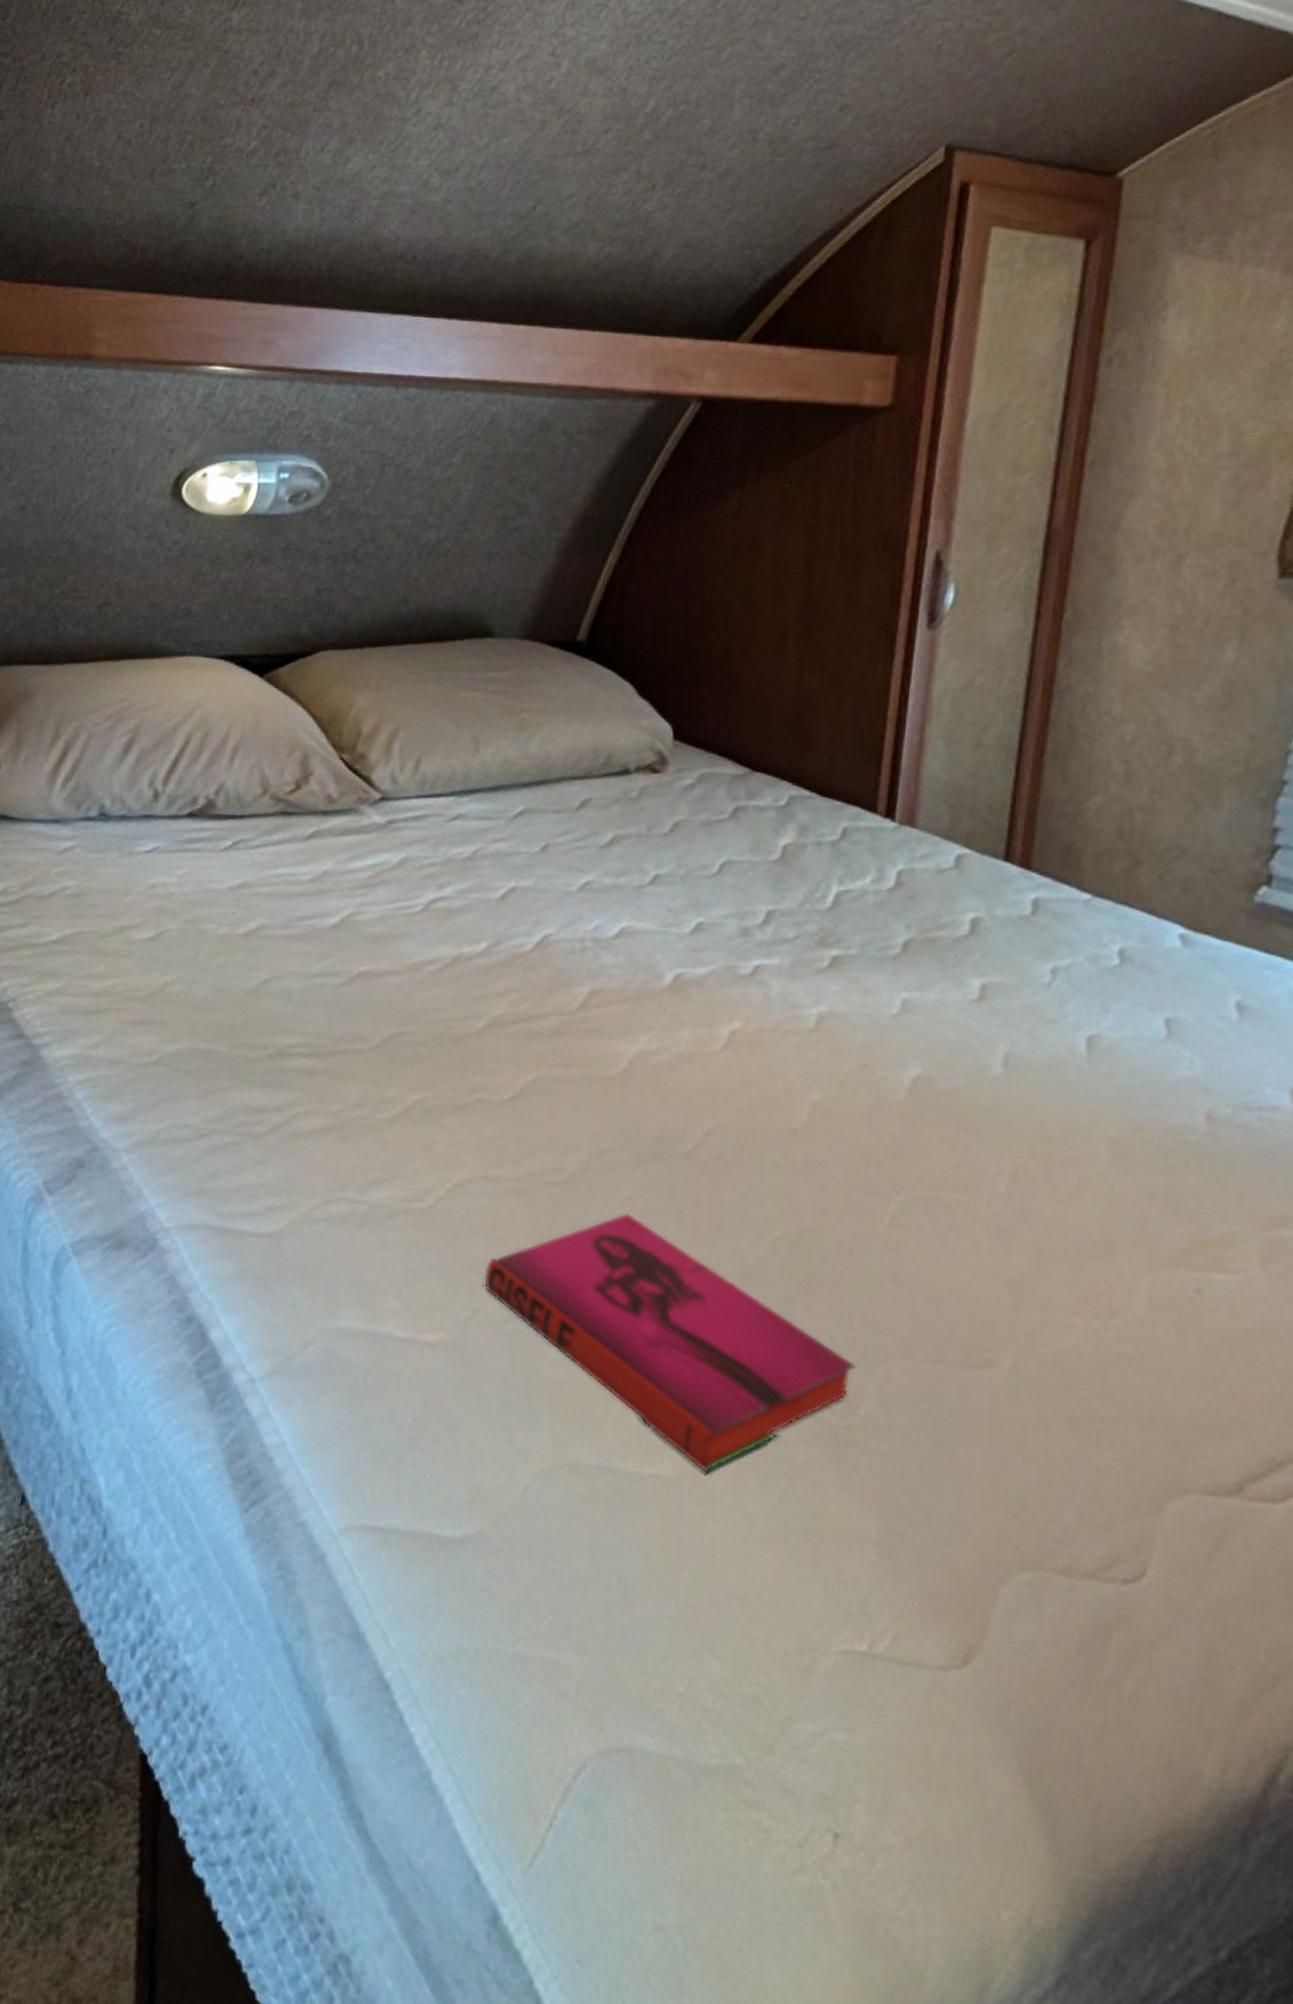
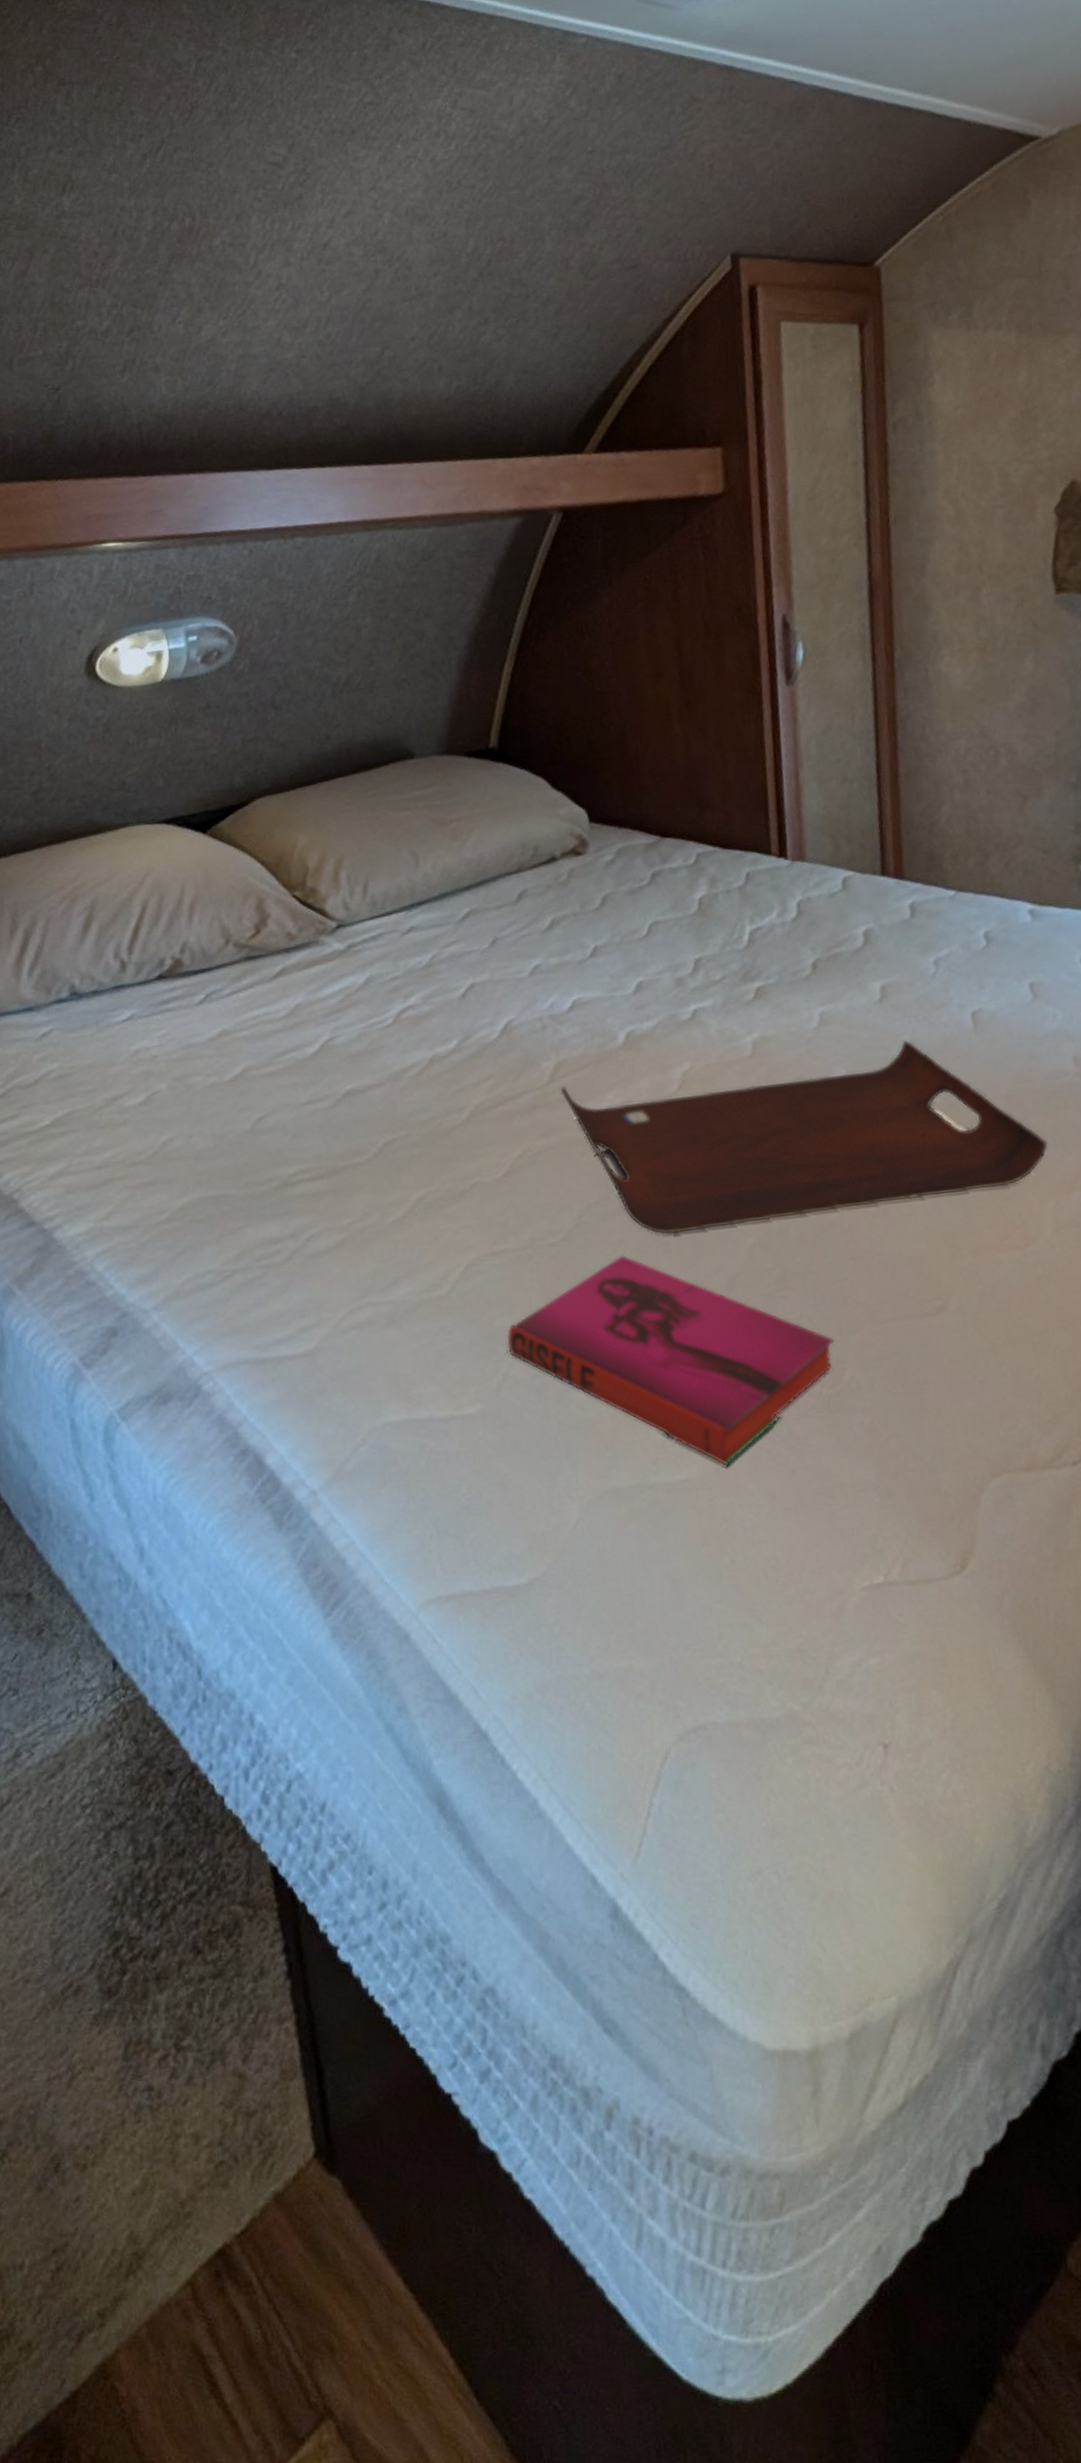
serving tray: none [590,1018,1157,1244] -> present [560,1040,1049,1235]

